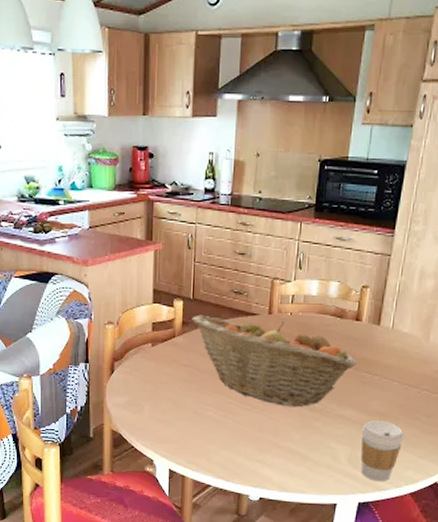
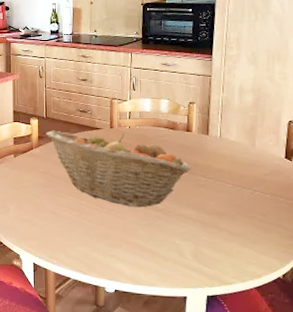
coffee cup: present [360,421,404,482] -> none [202,219,243,276]

